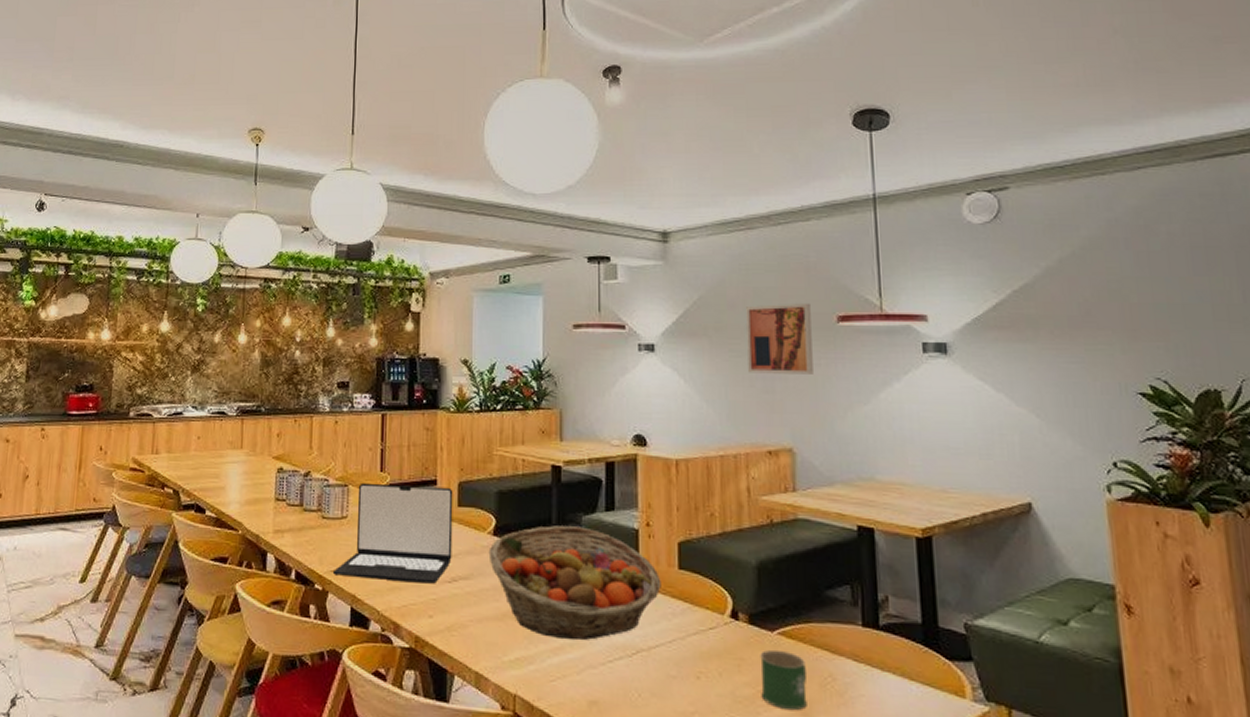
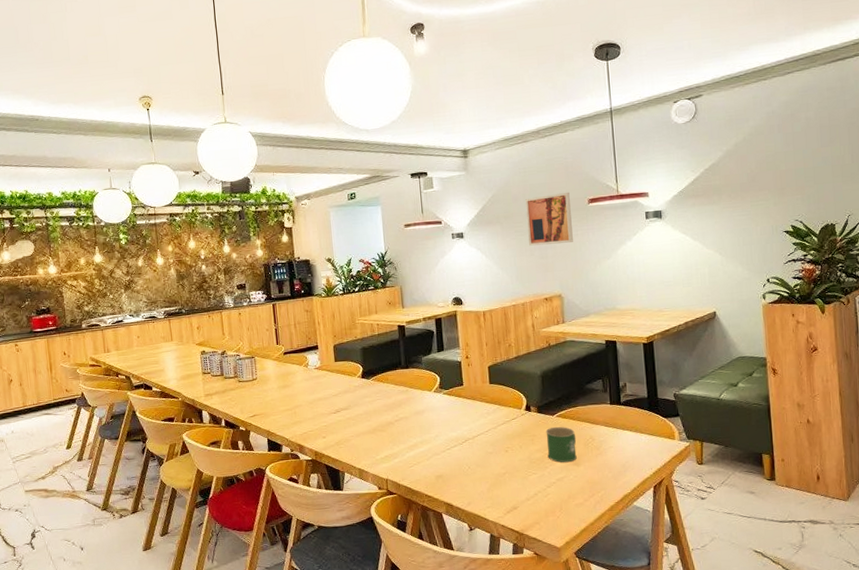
laptop: present [334,482,453,584] -> none [252,349,335,419]
fruit basket: present [488,525,662,641] -> none [359,364,479,440]

